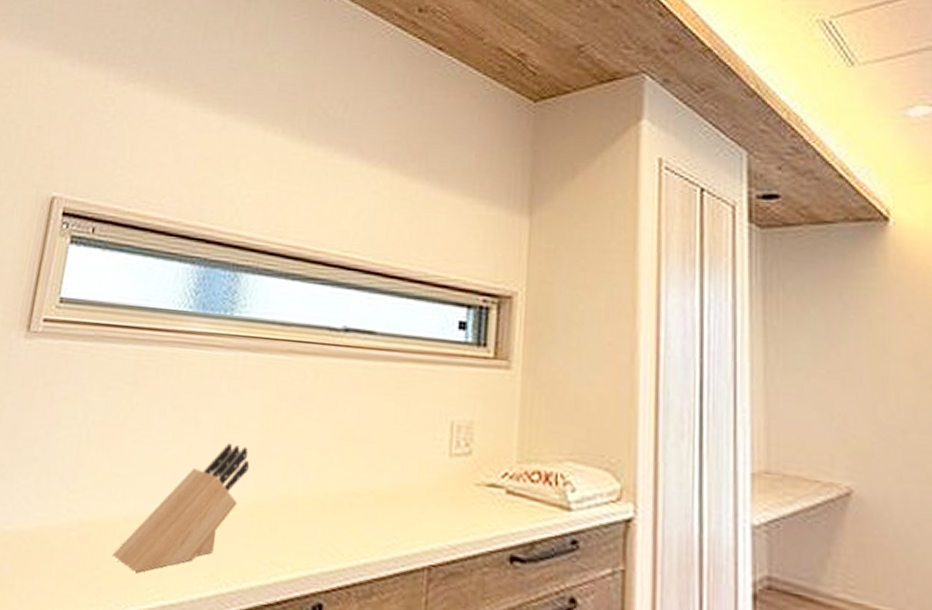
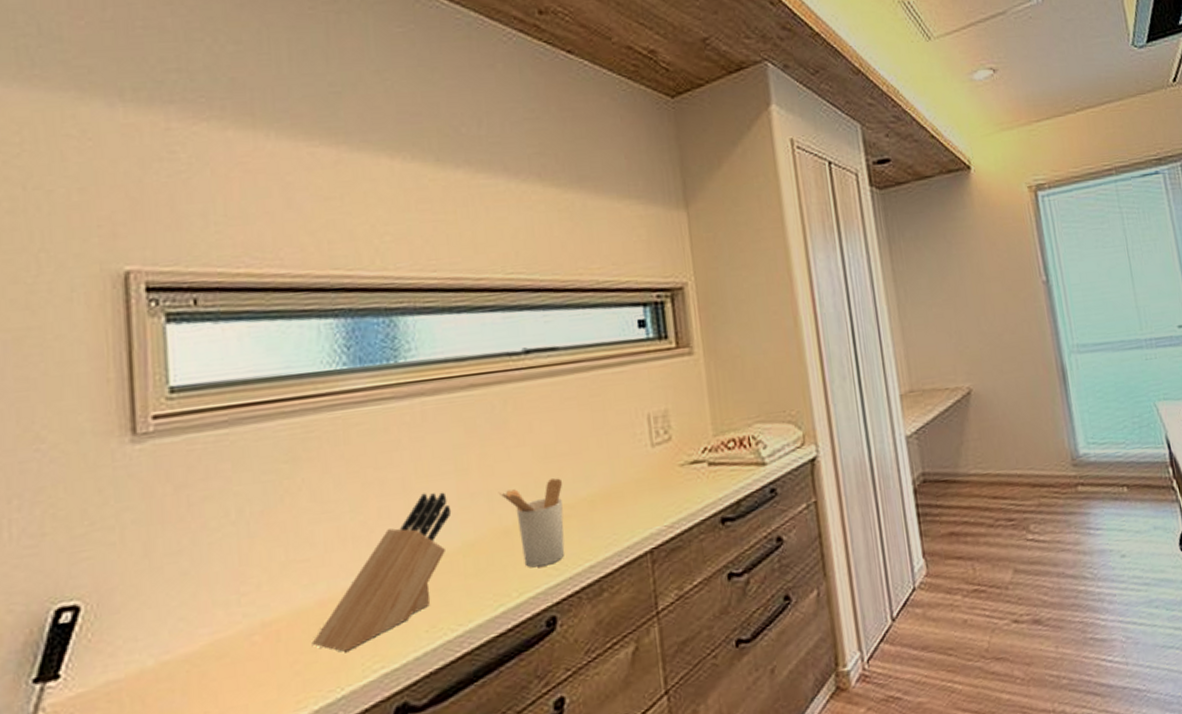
utensil holder: none [293,461,355,550] -> present [498,478,565,568]

